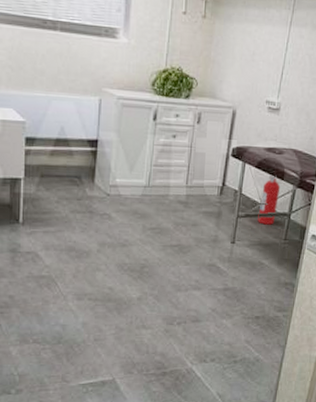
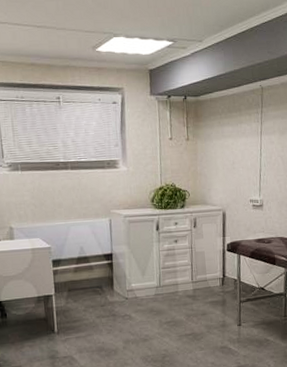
fire extinguisher: present [258,174,281,225] -> none [258,261,274,306]

